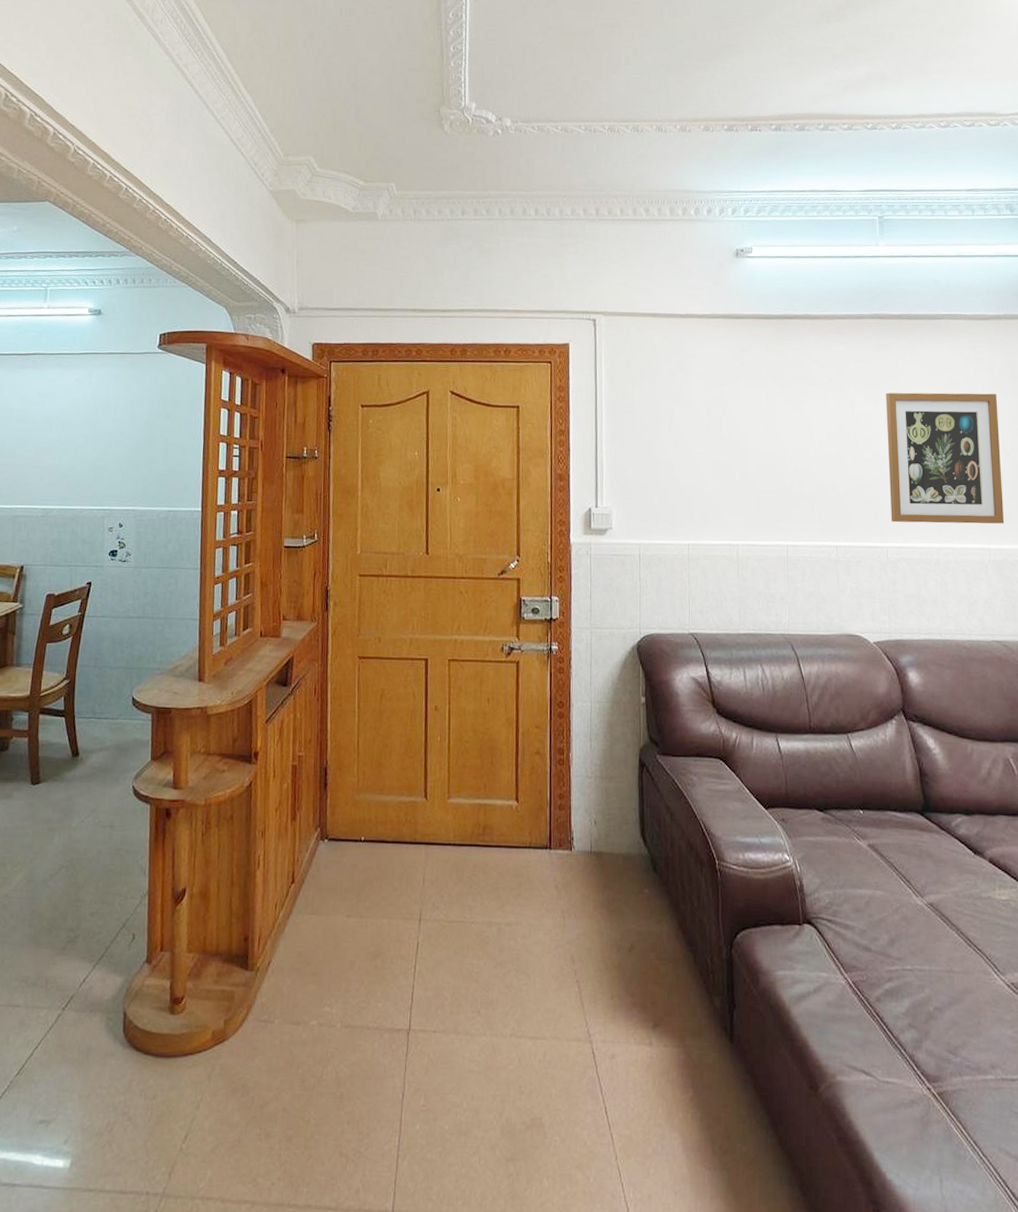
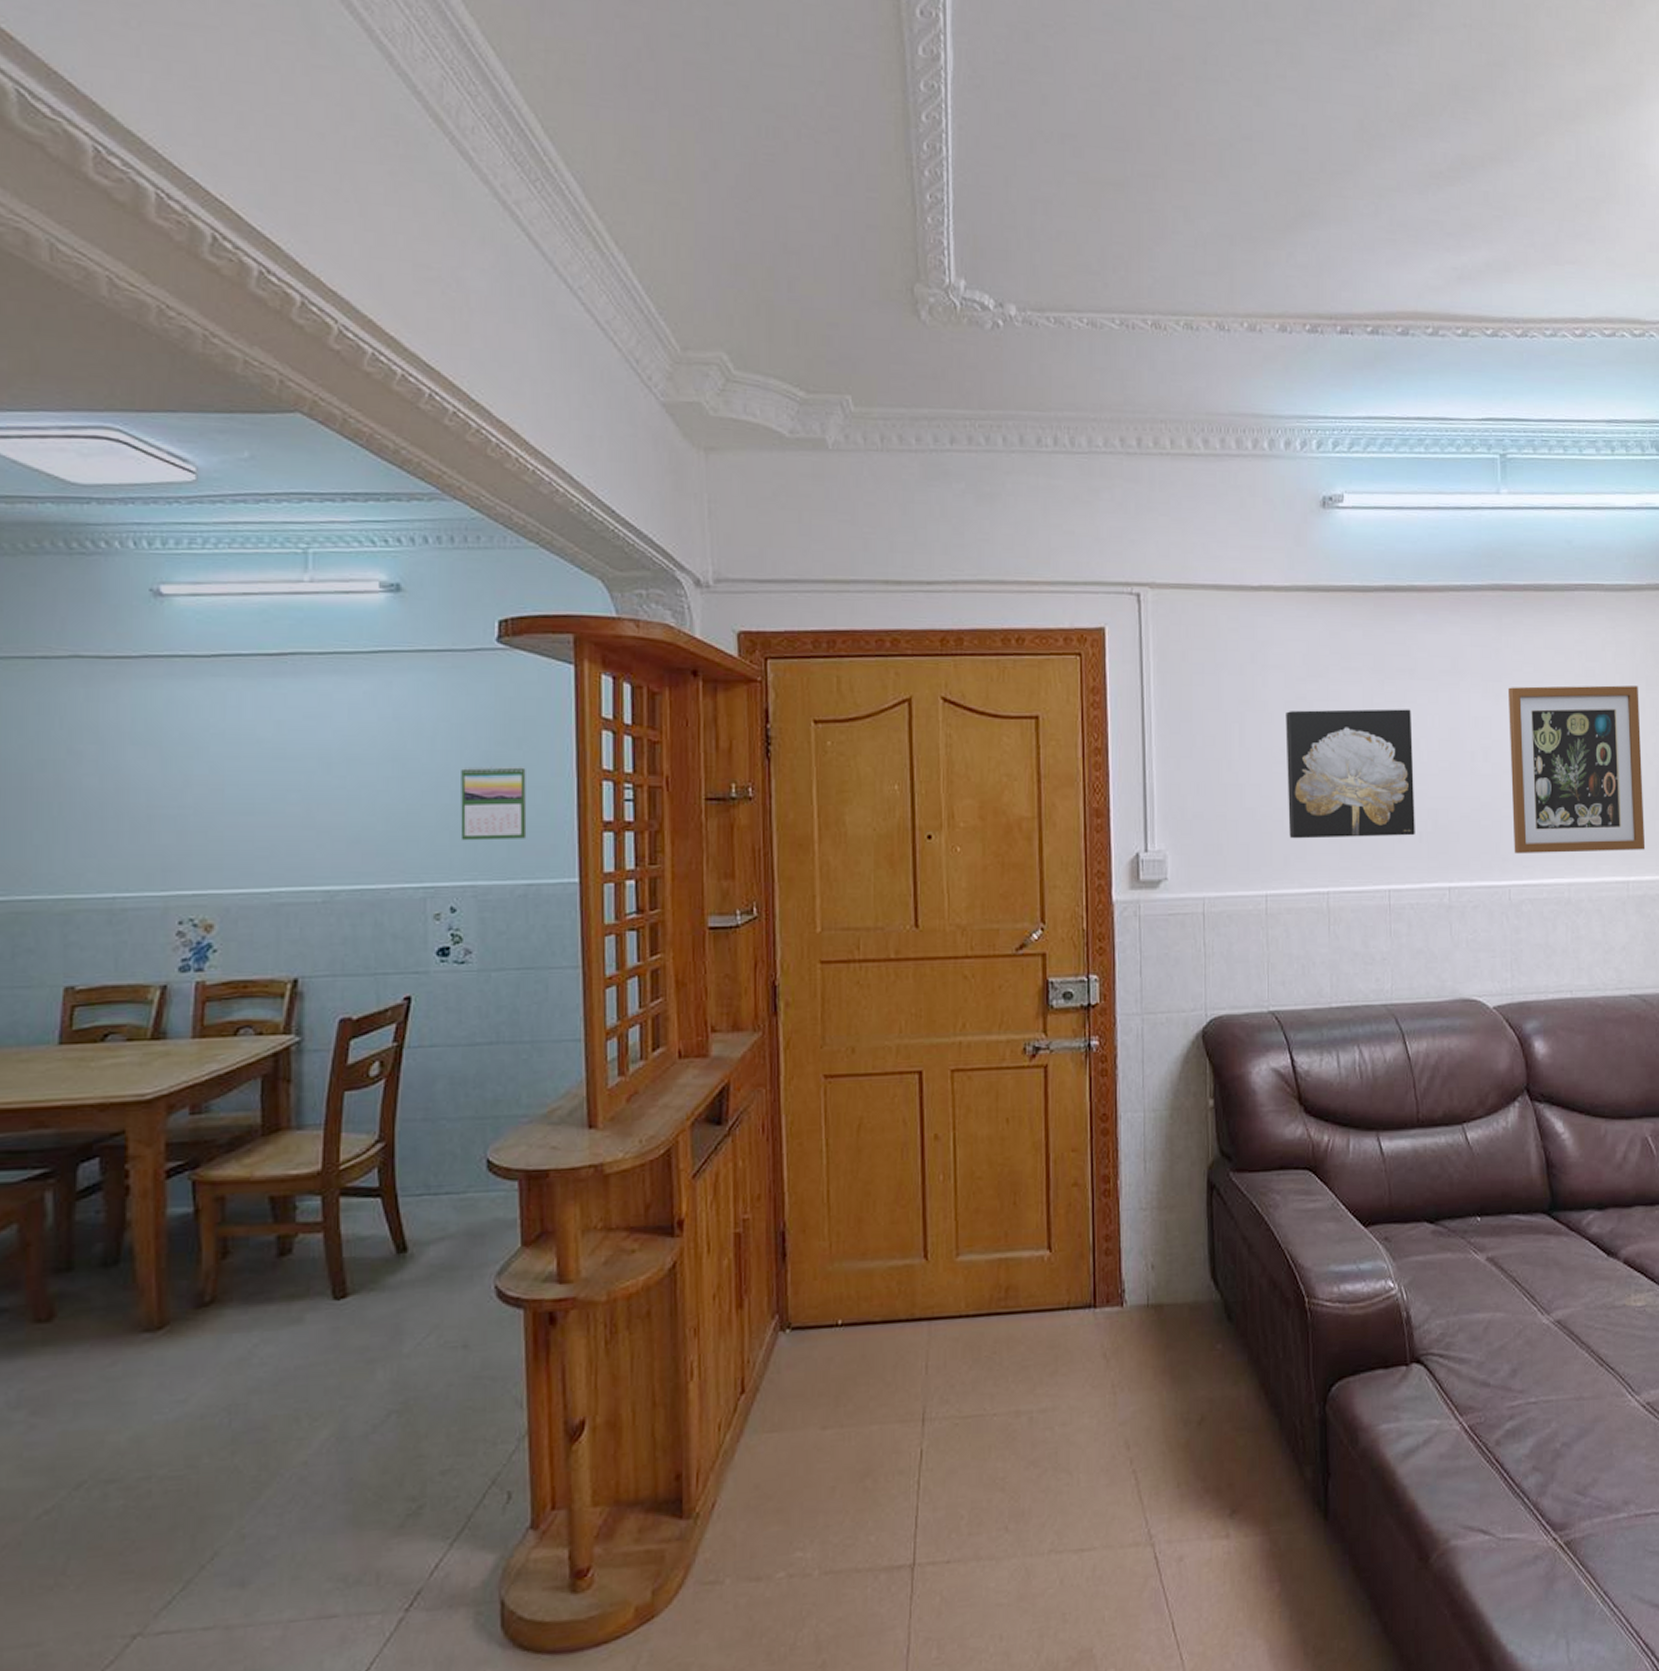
calendar: none [128,430,171,480] -> present [460,765,527,841]
wall art: none [705,406,809,504] -> present [1285,709,1415,839]

